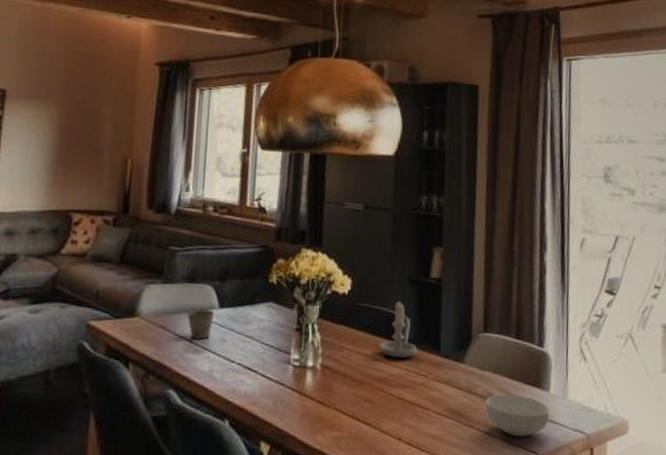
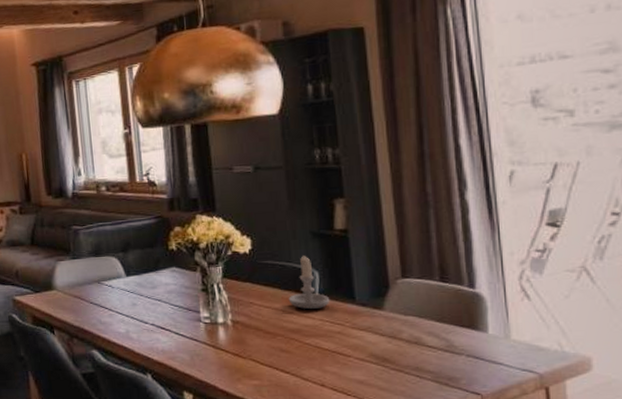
mug: present [187,309,214,340] -> none [98,278,123,306]
cereal bowl: present [485,394,550,437] -> none [413,337,491,379]

